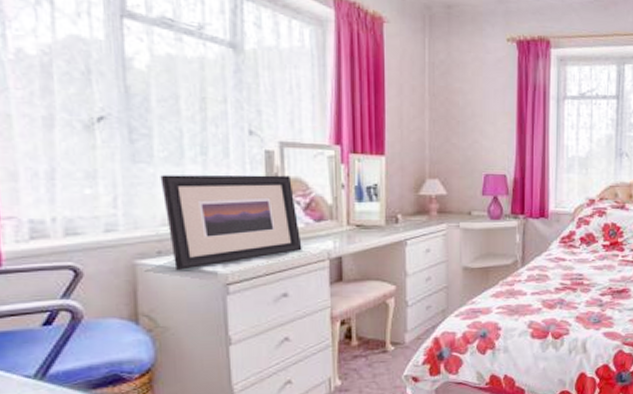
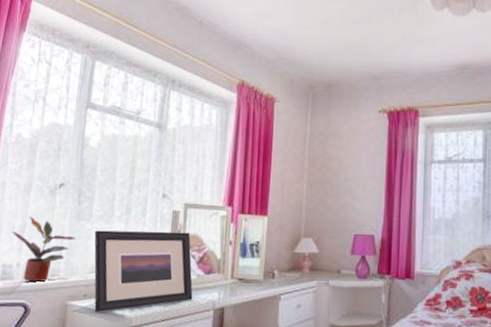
potted plant: none [34,158,133,239] -> present [12,216,75,282]

